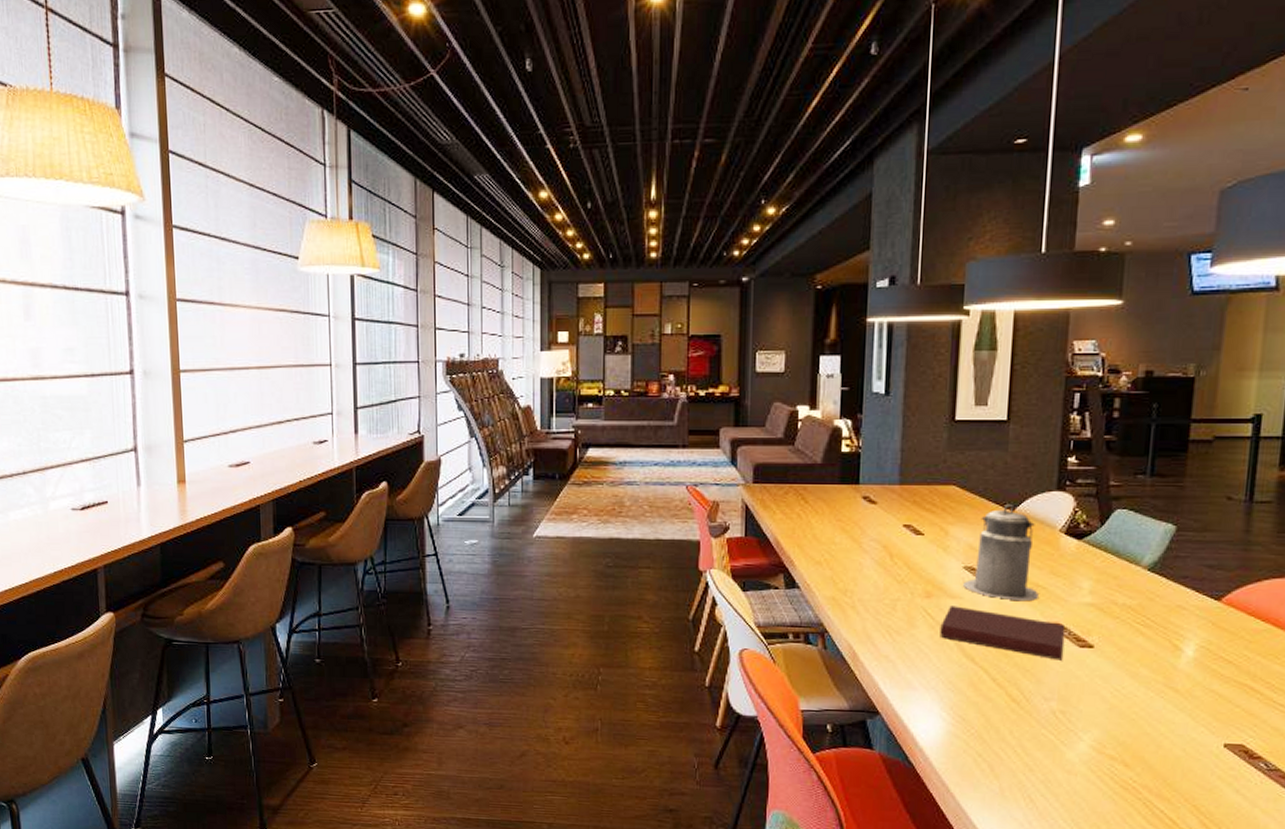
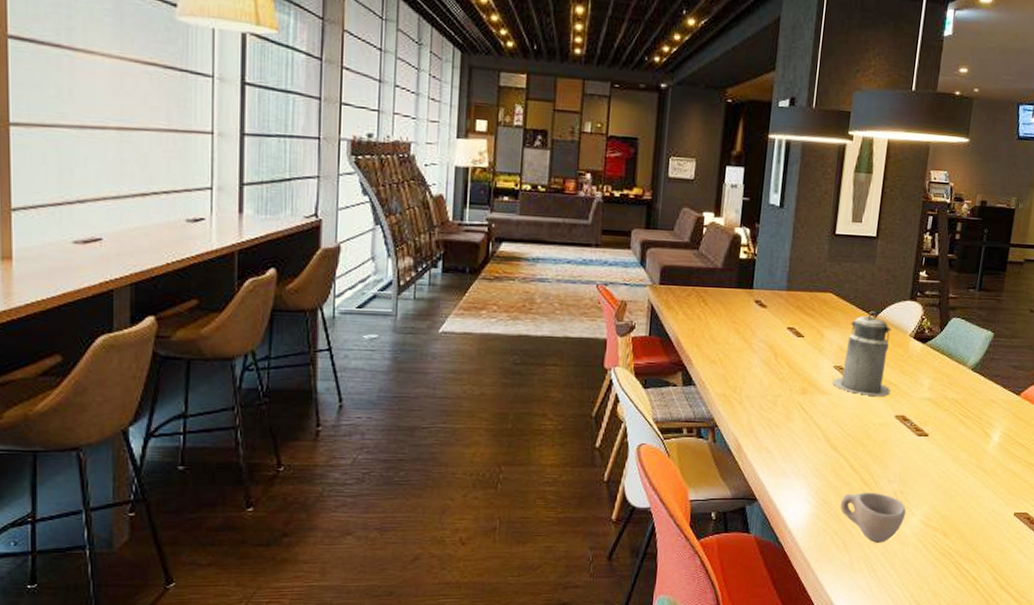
notebook: present [940,606,1065,661] -> none [811,401,908,448]
cup: none [982,710,1071,770] -> present [840,492,906,543]

